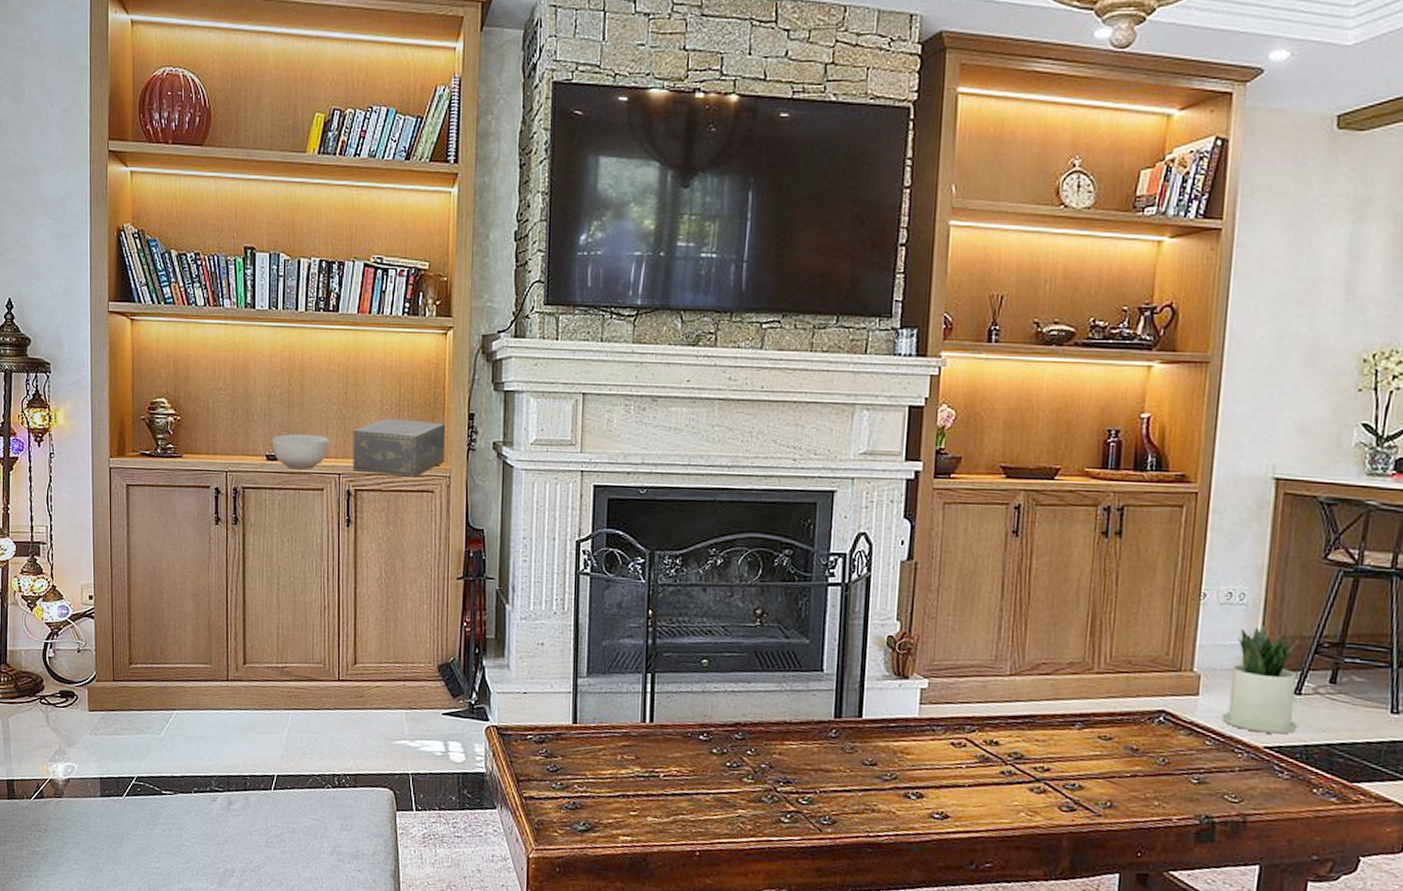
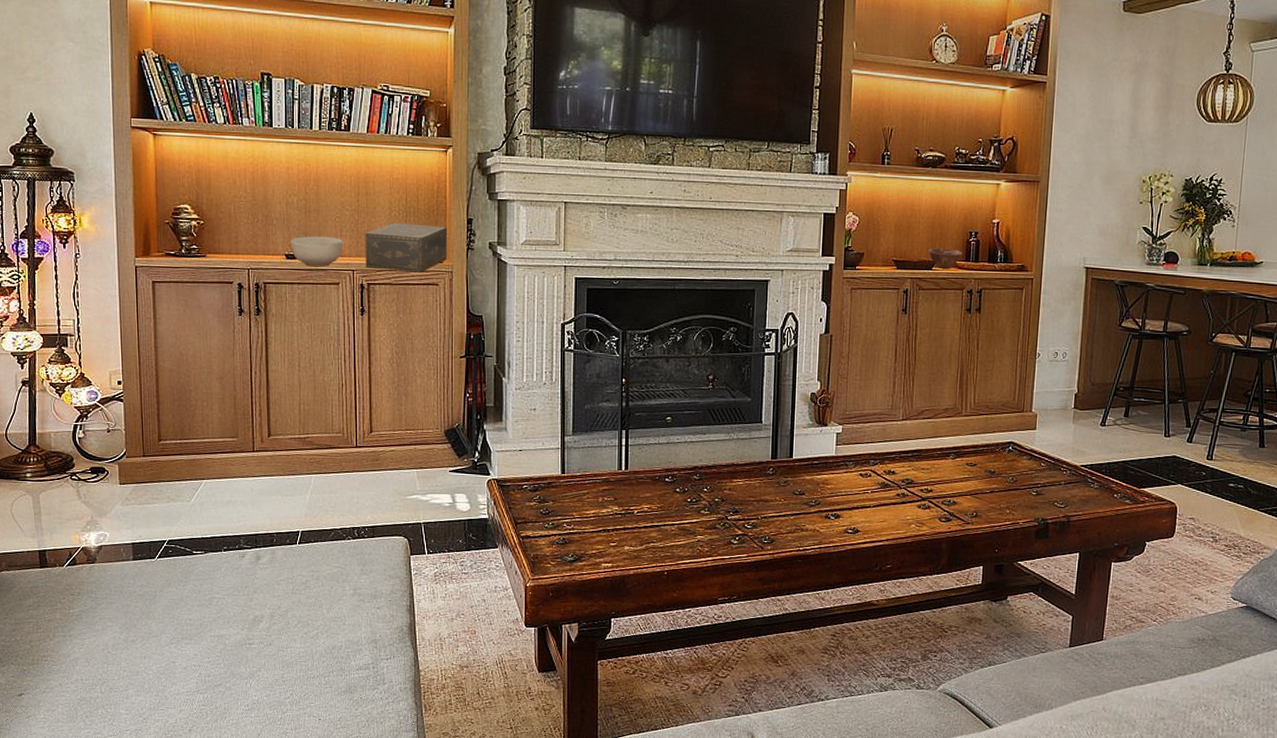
ceramic bowl: none [1050,451,1097,478] -> present [928,248,962,269]
planter: present [1221,626,1300,735] -> none [1051,376,1104,456]

